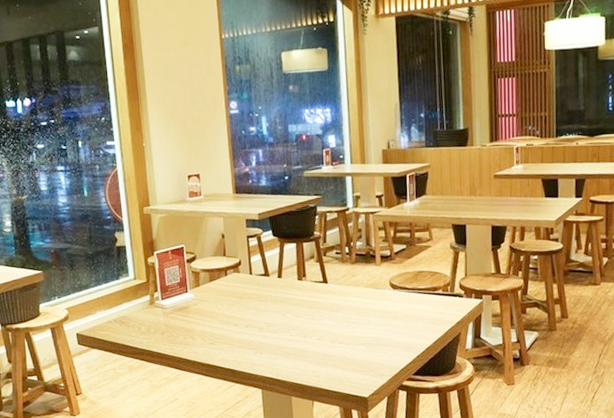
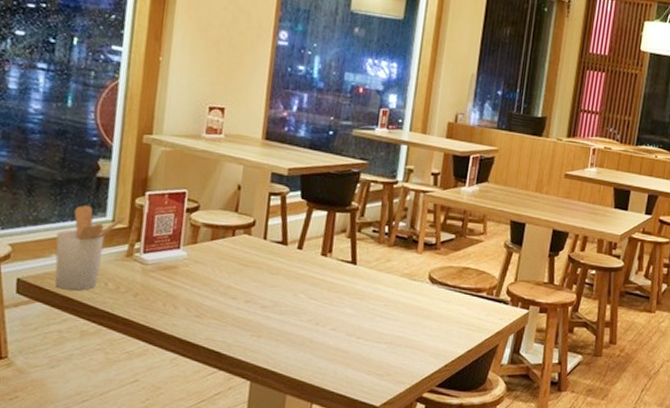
utensil holder: none [97,269,146,337] -> present [54,204,130,291]

